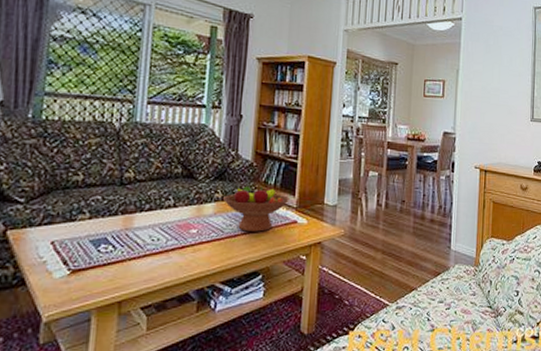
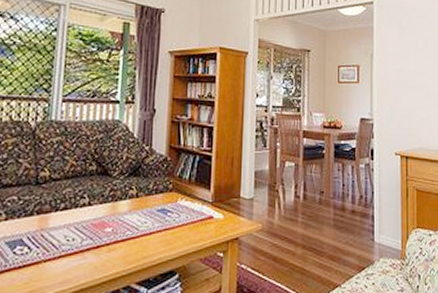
fruit bowl: present [223,185,289,232] -> none [138,181,205,229]

